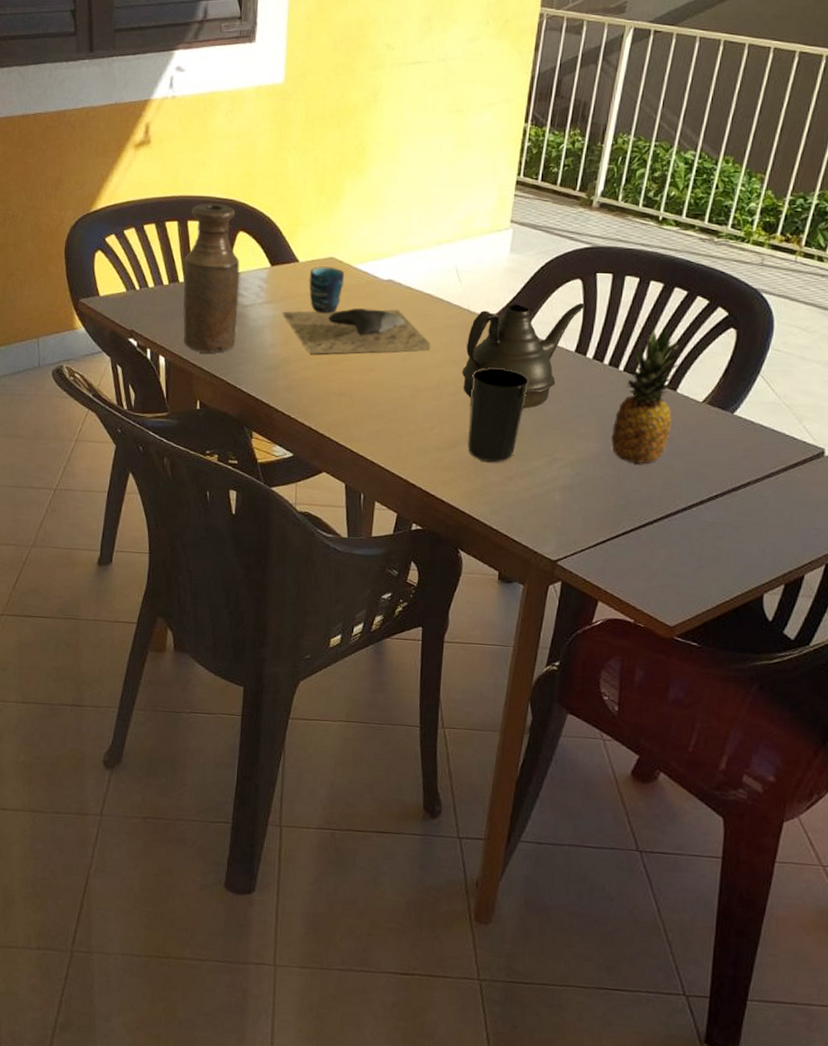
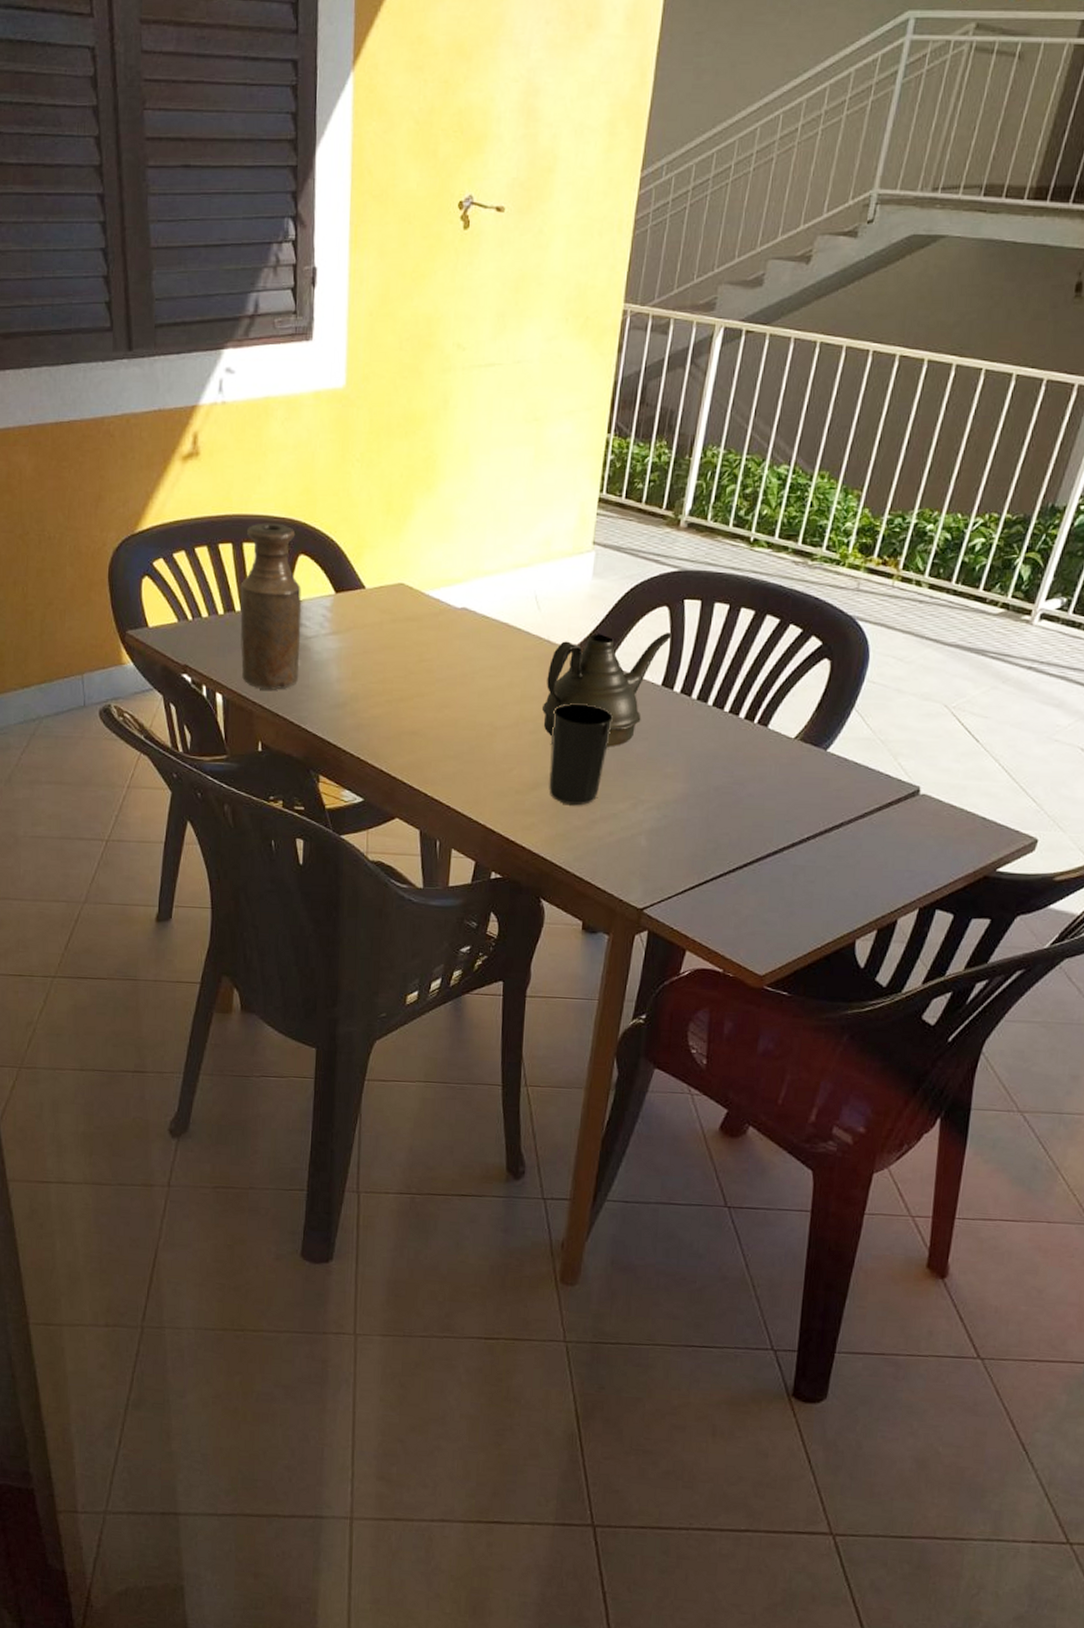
cup: present [282,266,430,354] -> none [349,593,508,690]
fruit: present [611,327,681,464] -> none [699,658,772,805]

